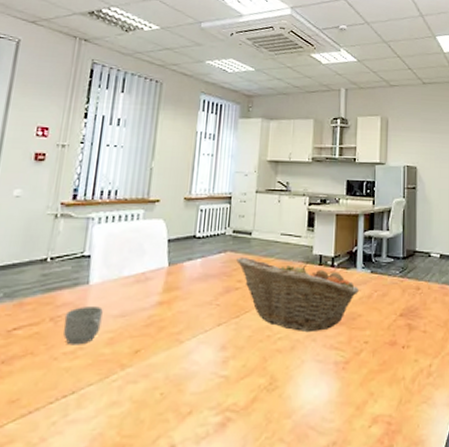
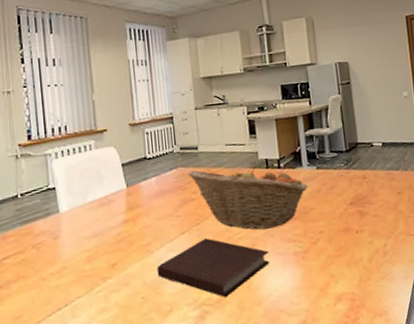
mug: present [63,306,103,345] -> none [44,231,78,267]
notebook: none [183,334,308,404] -> present [156,238,270,297]

